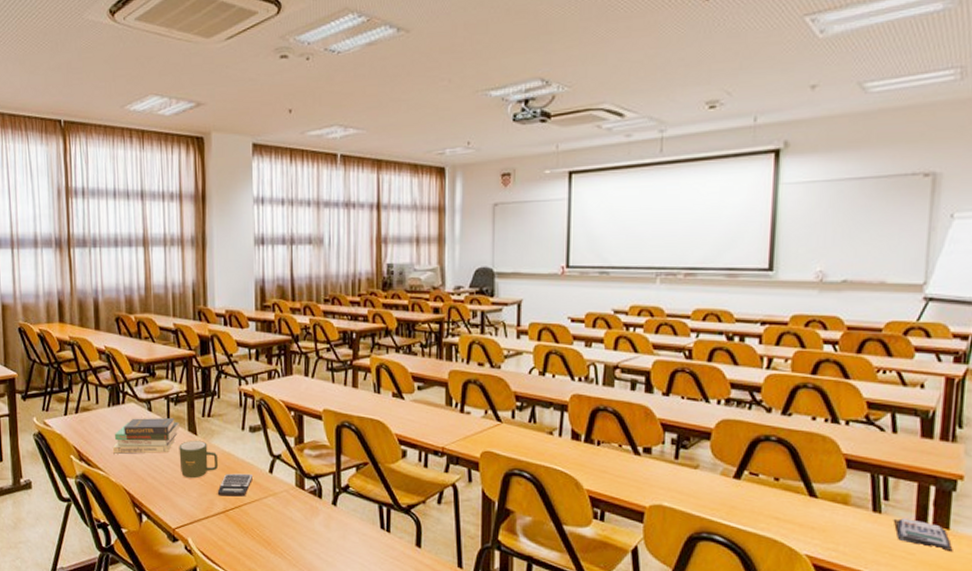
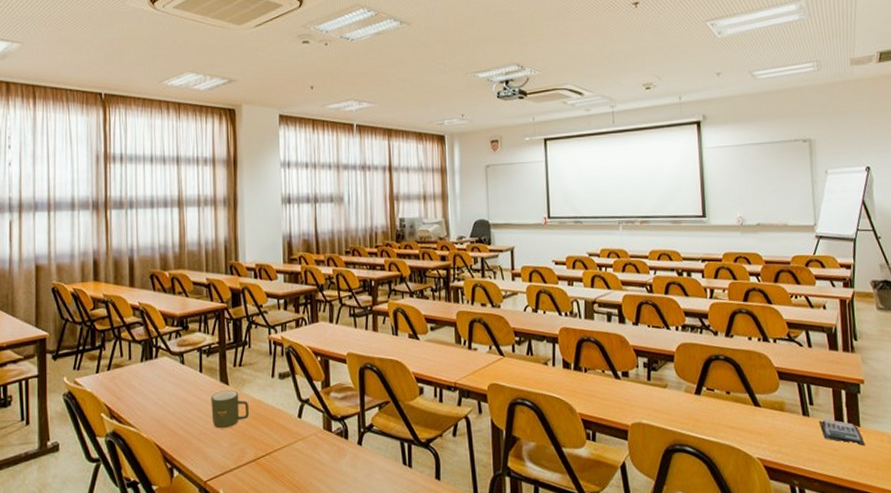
books: present [112,418,179,454] -> none [144,370,211,409]
calculator: present [217,473,252,497] -> none [248,419,282,444]

